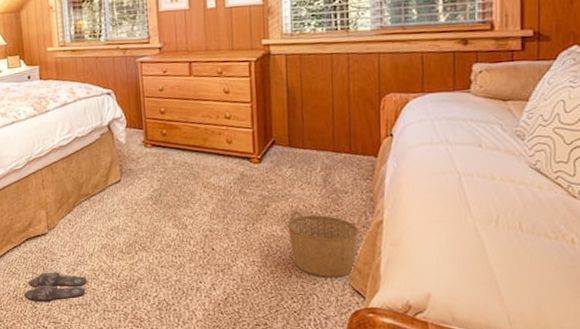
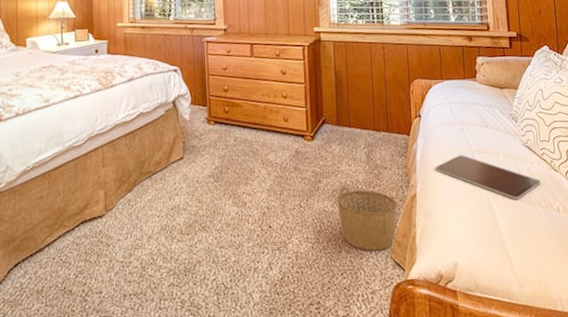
slippers: present [24,272,87,302] -> none [74,258,144,294]
tablet: none [409,178,551,230] -> present [435,155,541,200]

